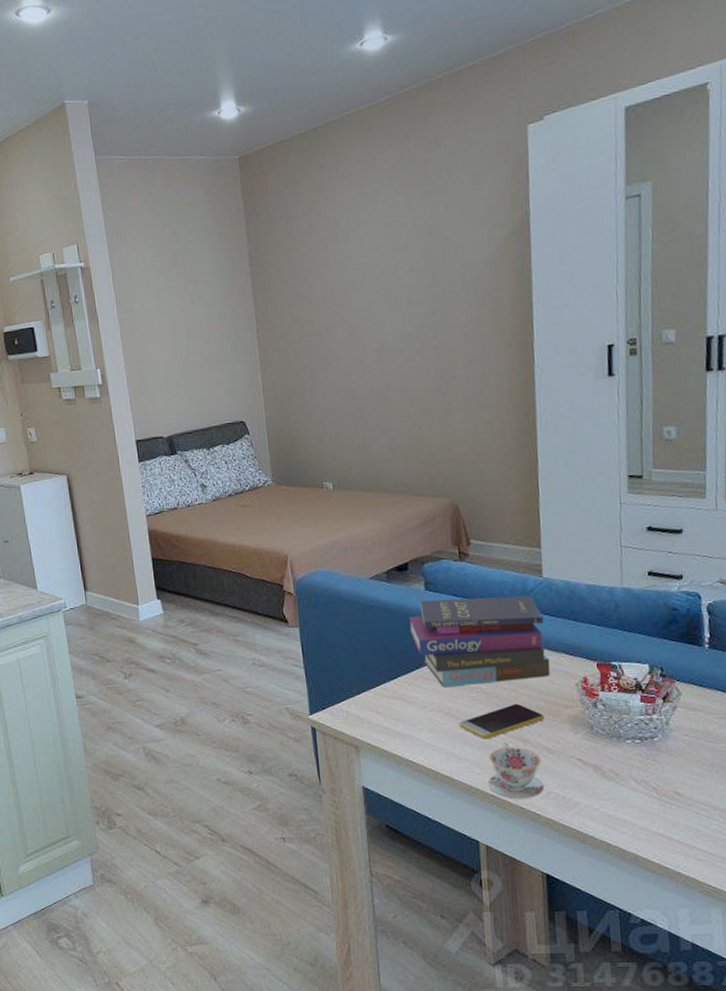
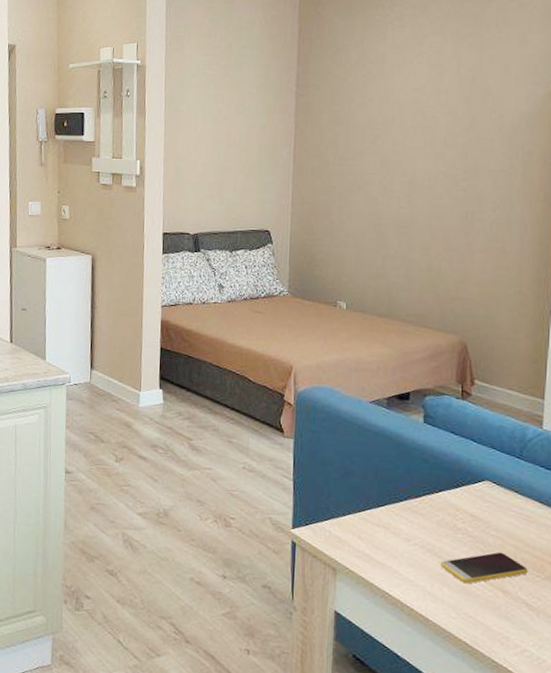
books: present [408,595,550,688] -> none [403,432,540,530]
teacup: present [487,742,544,799] -> none [462,590,520,653]

